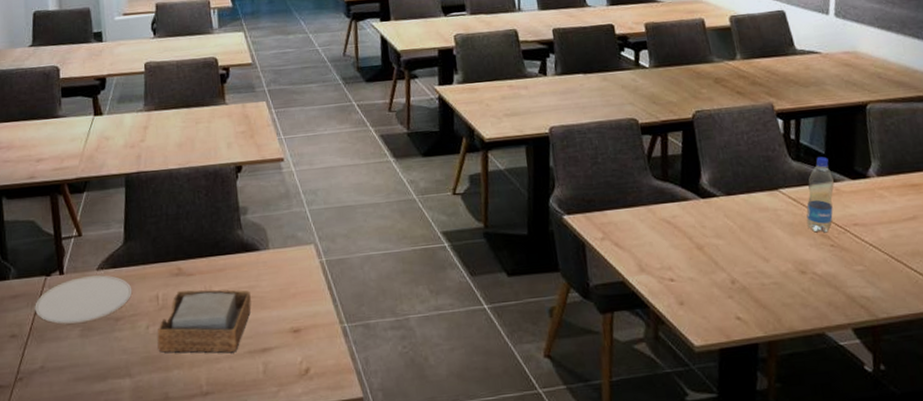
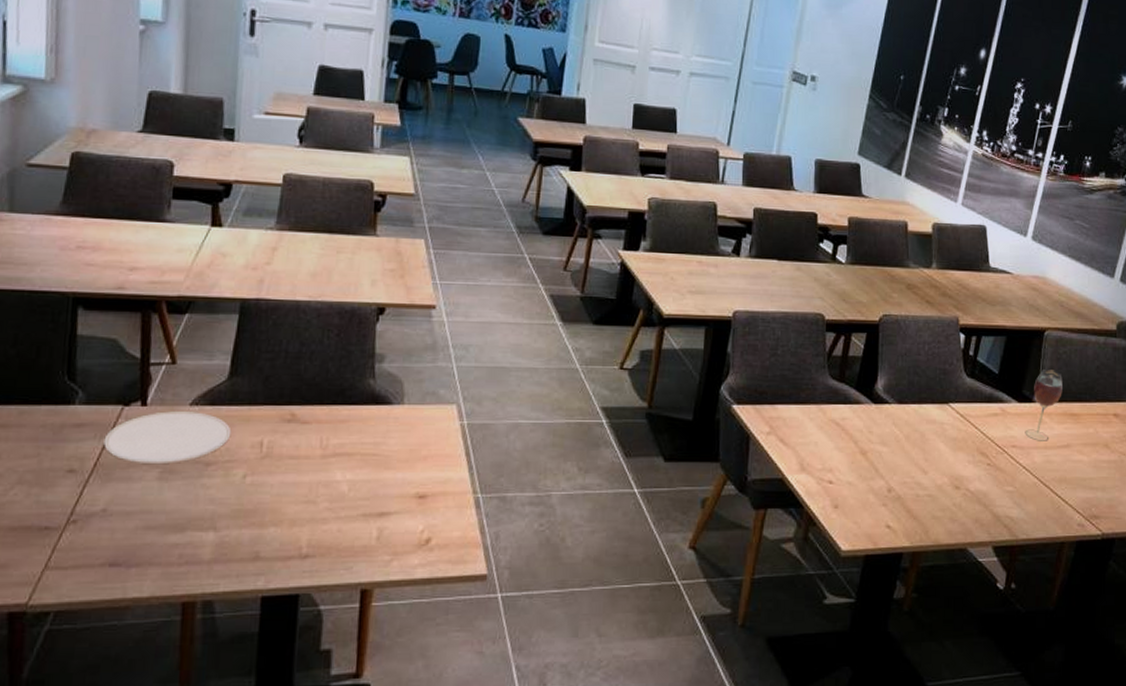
napkin holder: present [157,289,252,353] -> none [254,439,374,514]
bottle: present [806,156,835,233] -> none [969,376,1001,451]
wineglass: none [864,142,898,217] -> present [1025,368,1063,441]

